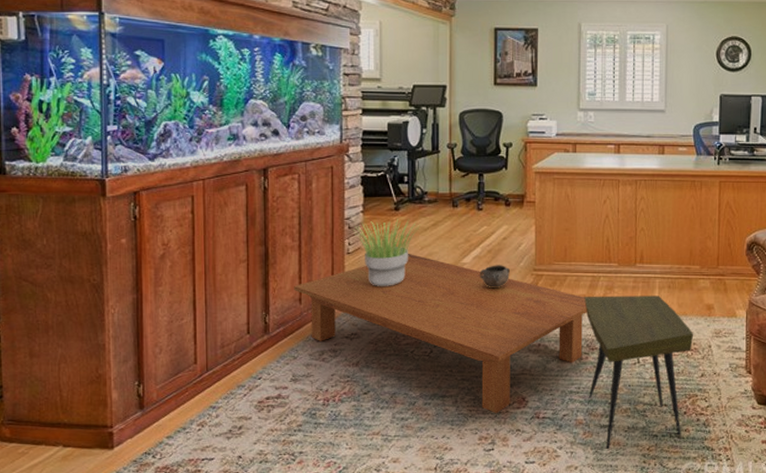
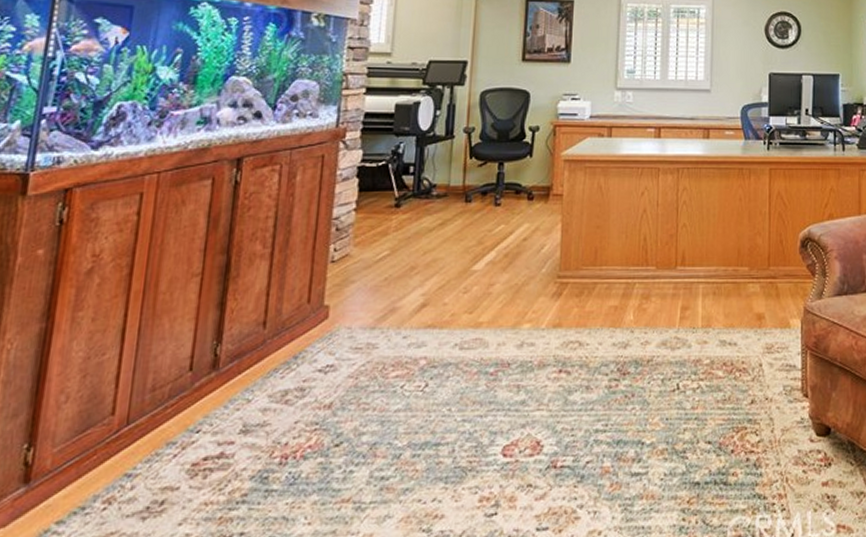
coffee table: present [294,253,588,413] -> none [258,259,620,464]
potted plant: present [353,219,420,286] -> none [342,218,425,303]
decorative bowl: present [479,265,510,289] -> none [492,272,529,302]
side table: present [584,296,694,449] -> none [616,304,743,505]

